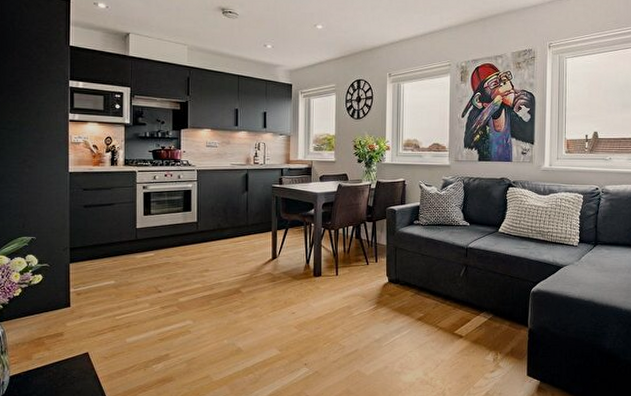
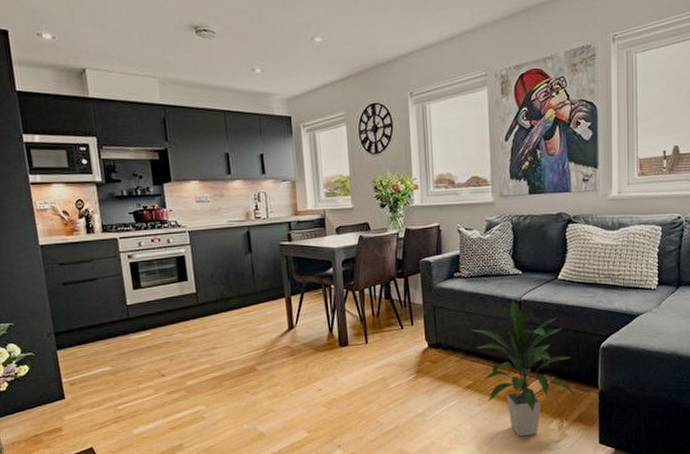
indoor plant: none [426,246,511,366] -> present [472,299,578,437]

